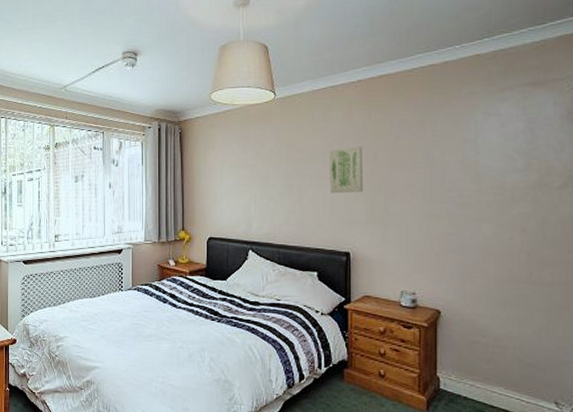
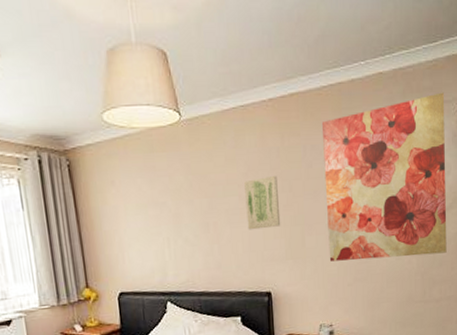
wall art: none [411,70,561,233] -> present [321,92,447,262]

